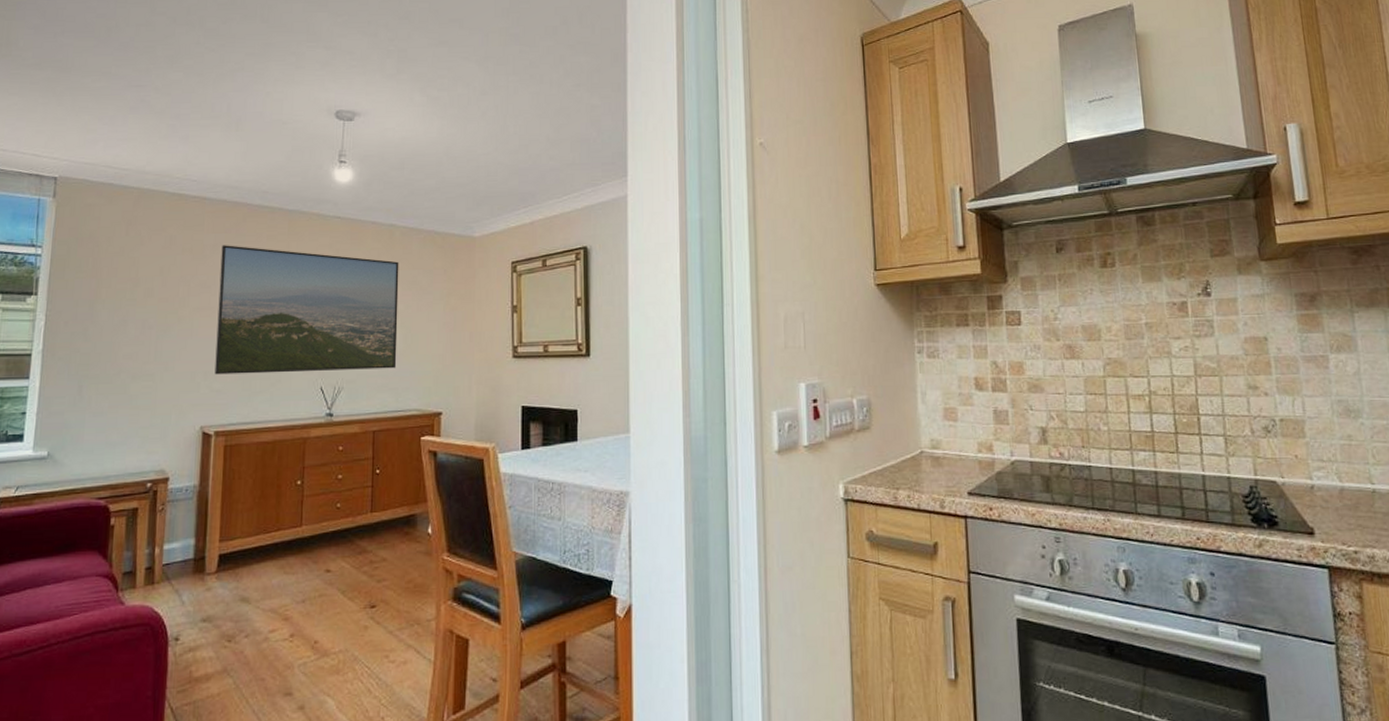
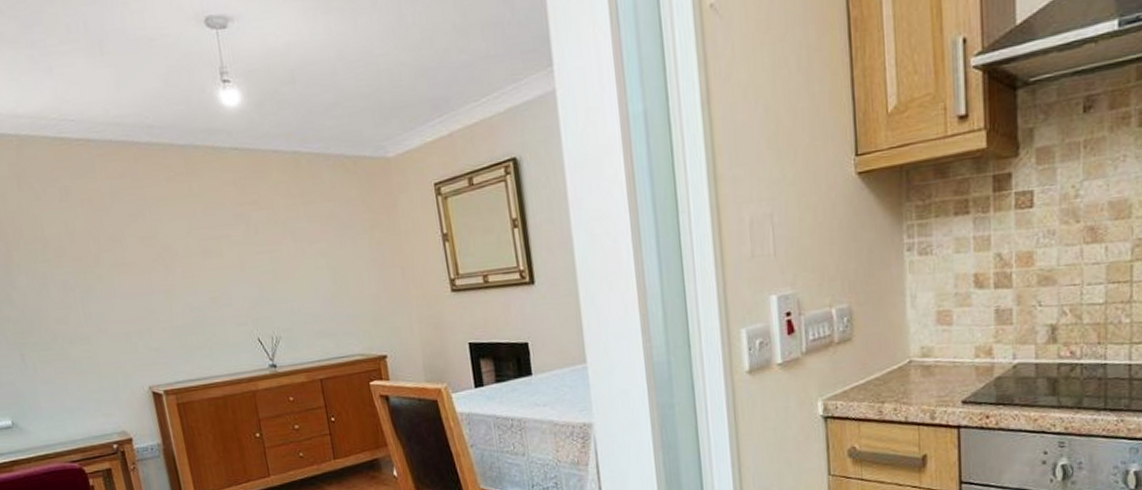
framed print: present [214,245,399,375] -> none [120,191,331,333]

